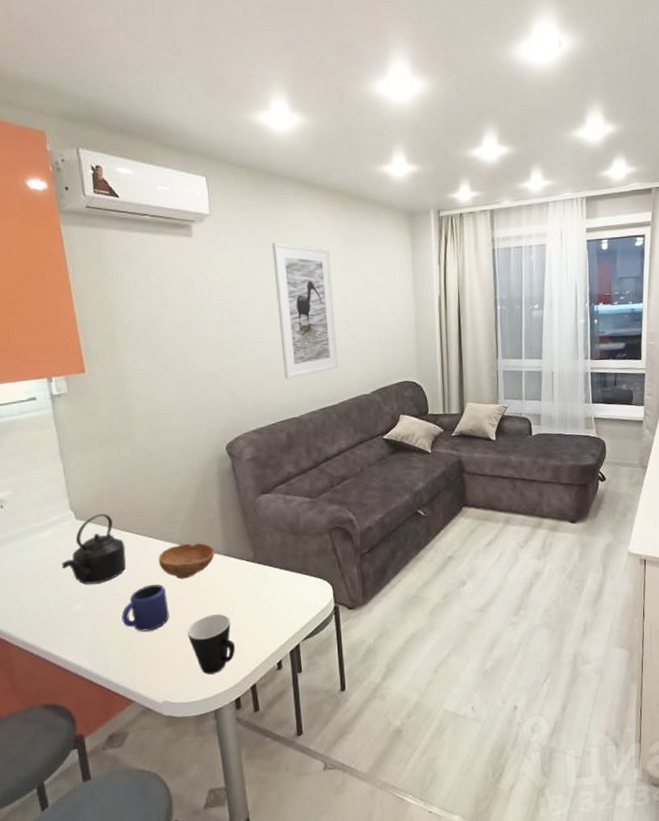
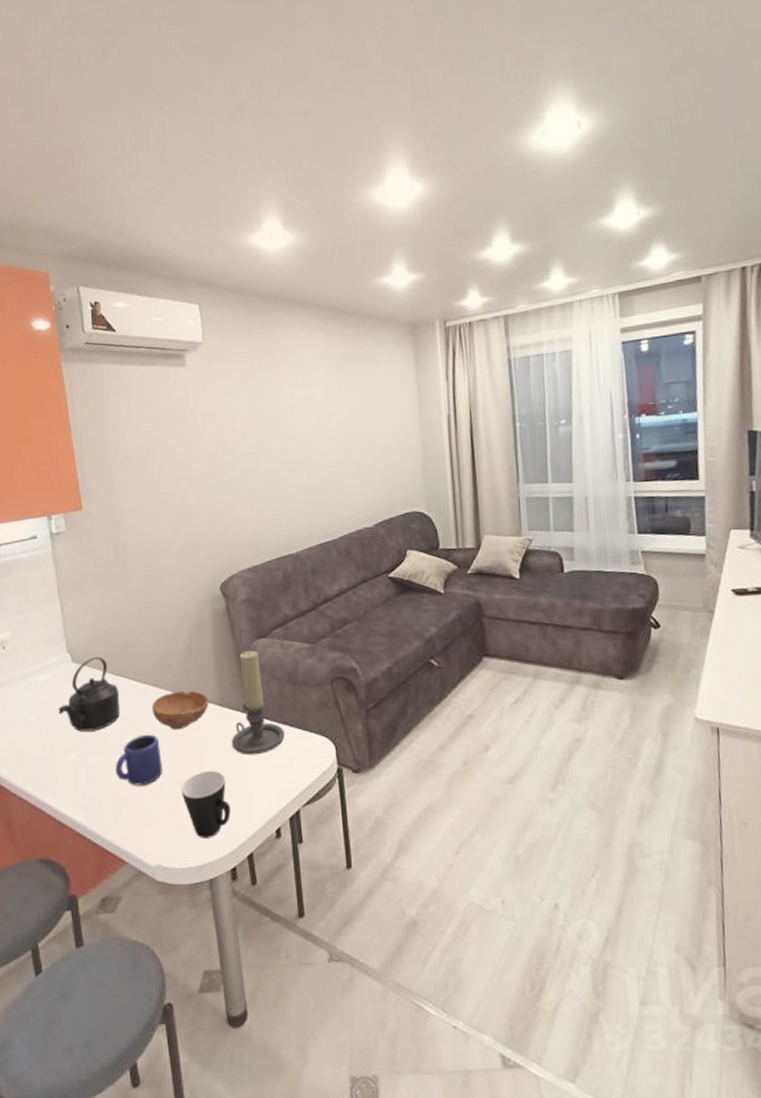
candle holder: none [237,504,287,599] -> present [232,650,285,755]
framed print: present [272,242,338,379] -> none [266,366,337,513]

